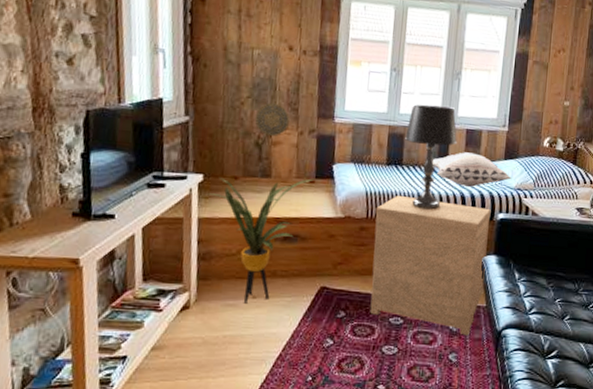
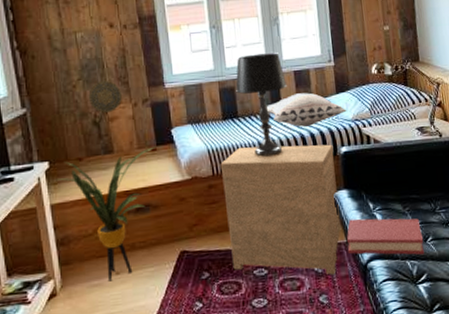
hardback book: none [485,285,561,331] -> present [346,218,424,255]

